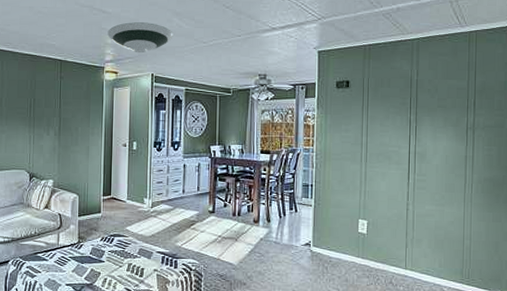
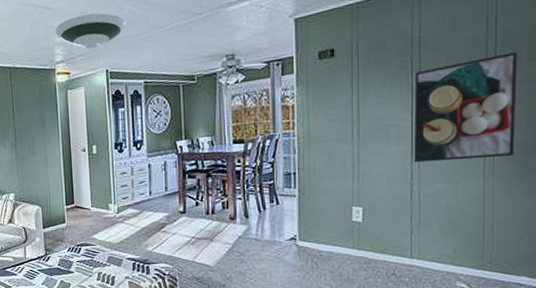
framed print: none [409,102,491,188] -> present [413,52,518,163]

